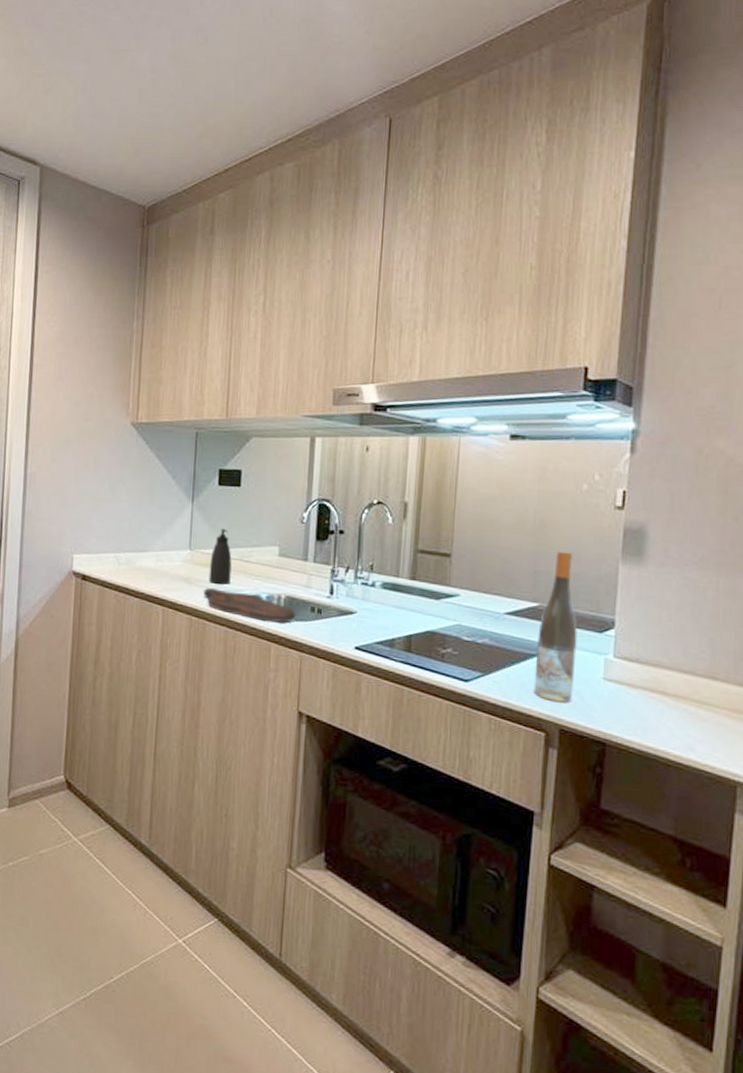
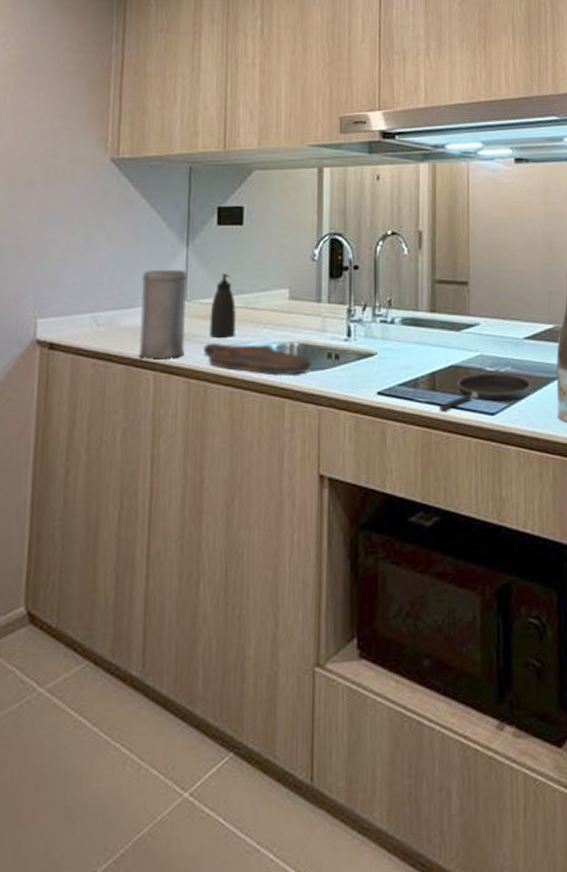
canister: none [150,521,192,598] -> present [138,270,188,360]
frying pan: none [413,642,509,672] -> present [439,373,532,412]

